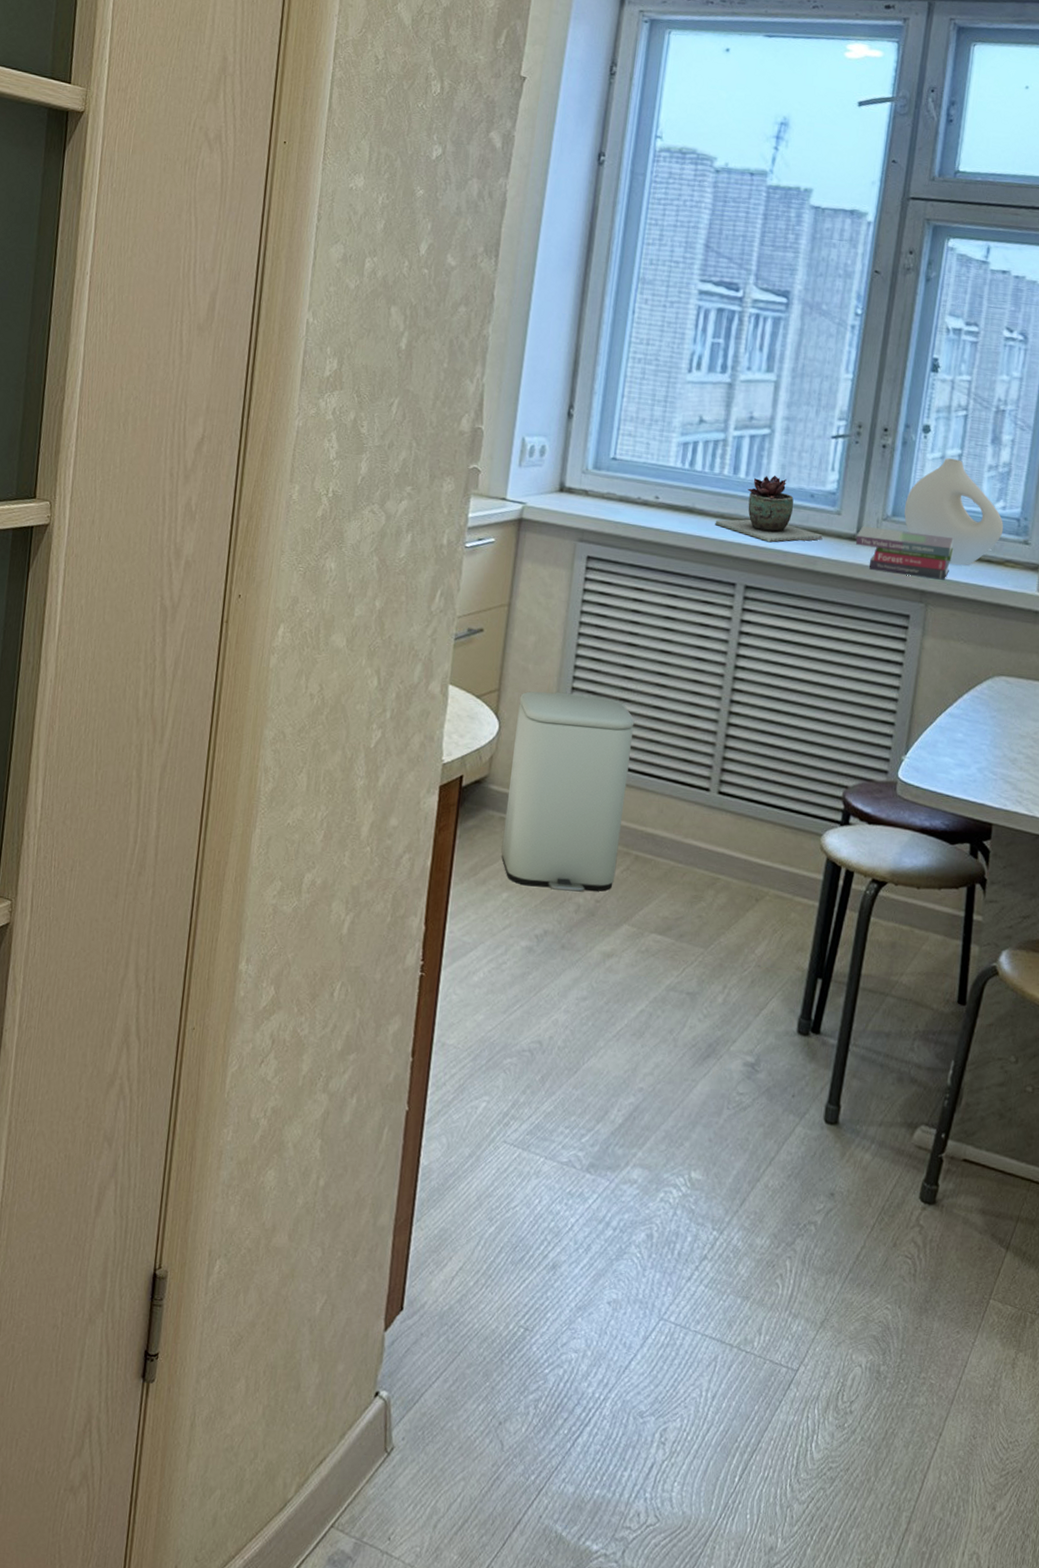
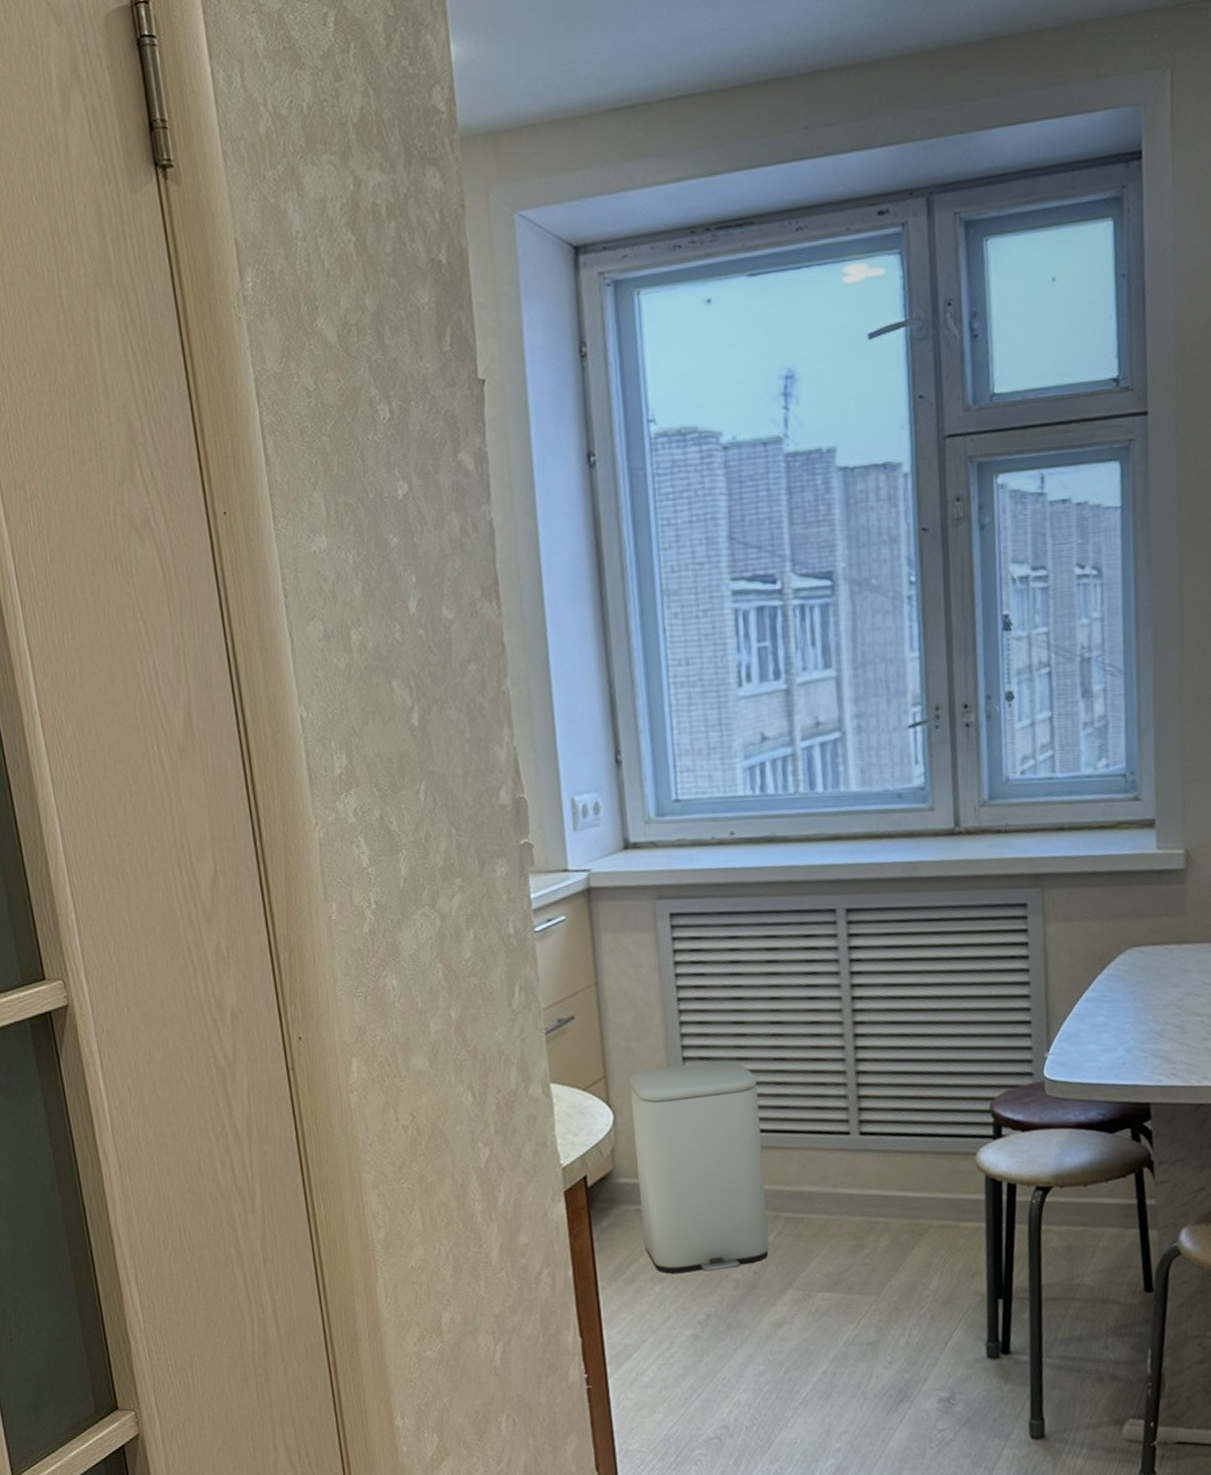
succulent plant: present [715,475,823,543] -> none [800,781,919,858]
books: present [855,526,954,580] -> none [954,810,1062,864]
vase: present [904,457,1004,566] -> none [1000,722,1111,840]

